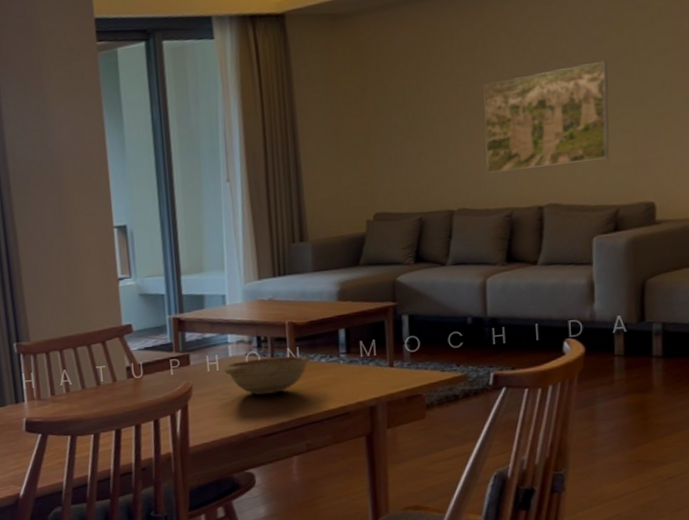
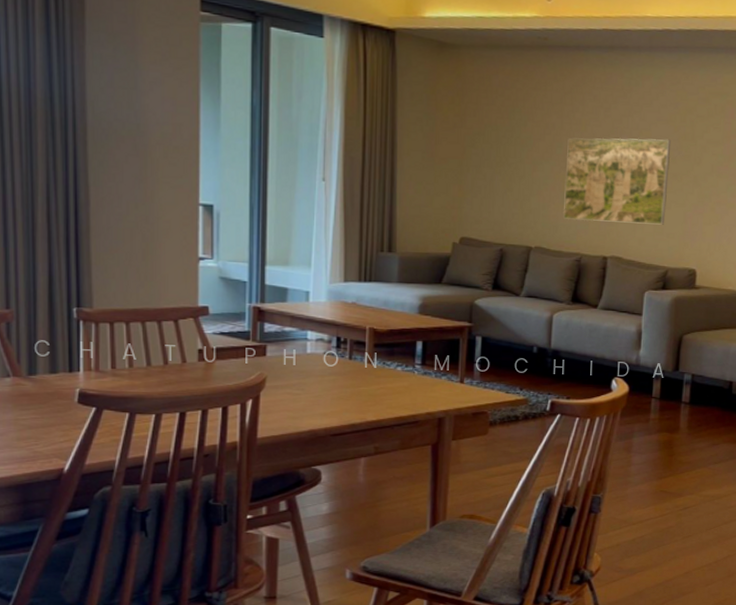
decorative bowl: present [224,355,312,395] -> none [300,358,388,395]

